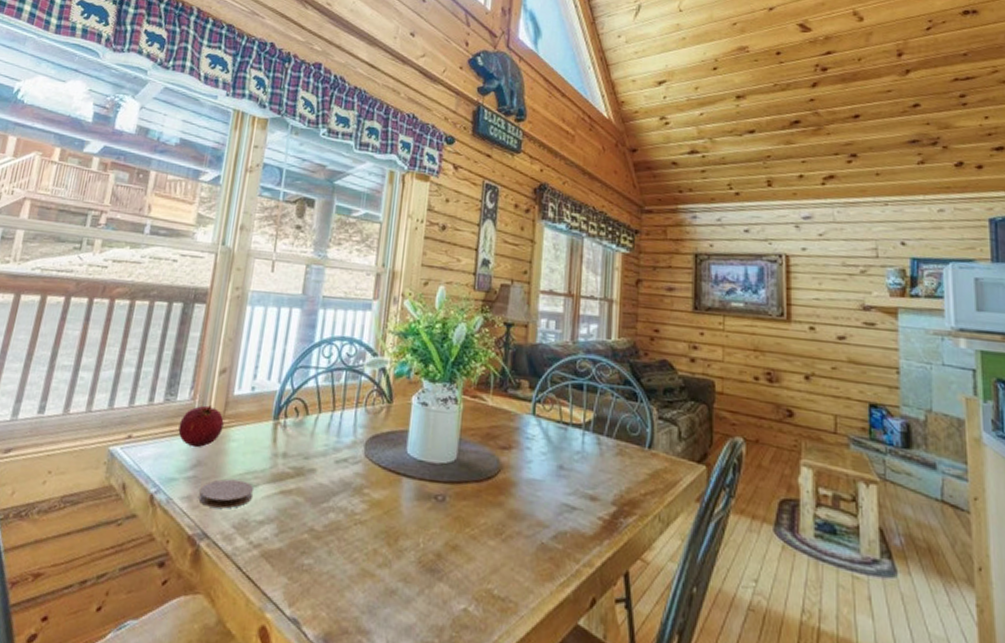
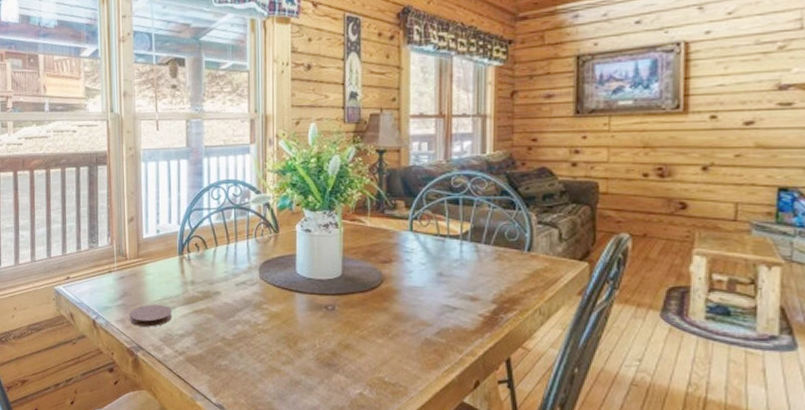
fruit: present [178,404,224,448] -> none [104,247,139,282]

